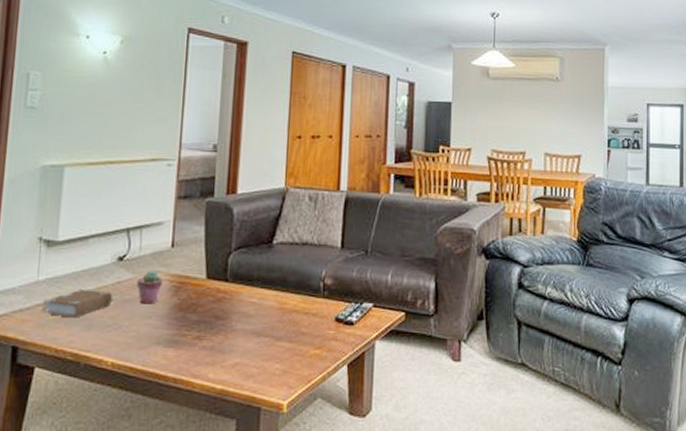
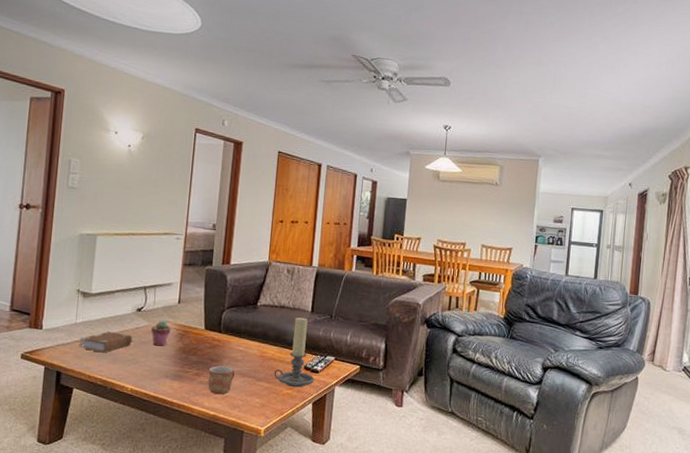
mug: none [213,324,248,362] -> present [208,365,235,395]
candle holder: none [297,254,349,346] -> present [273,316,315,388]

